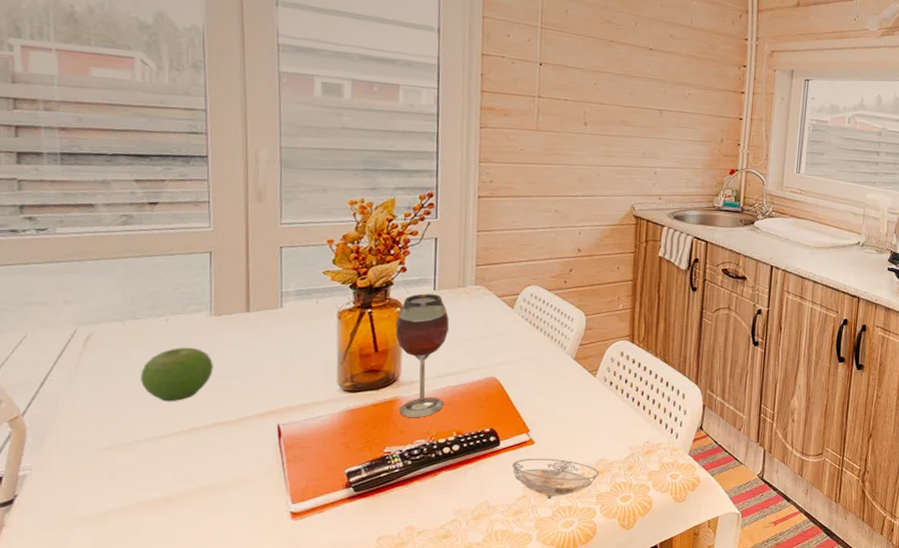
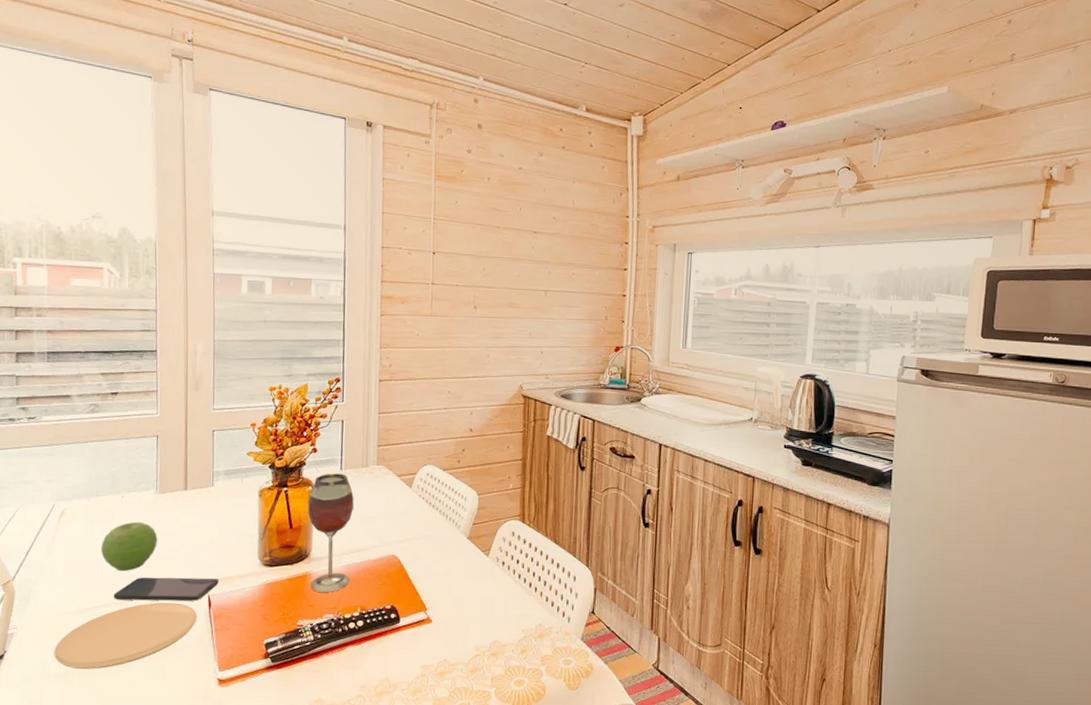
plate: none [82,433,264,510] -> present [54,601,197,669]
smartphone: none [157,406,290,433] -> present [113,577,219,601]
dish: present [512,458,599,500] -> none [412,636,493,680]

